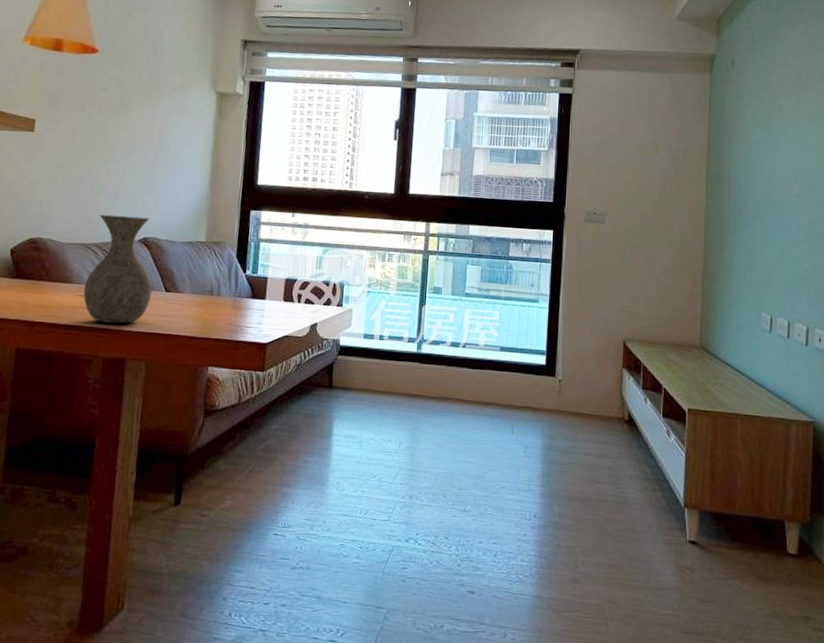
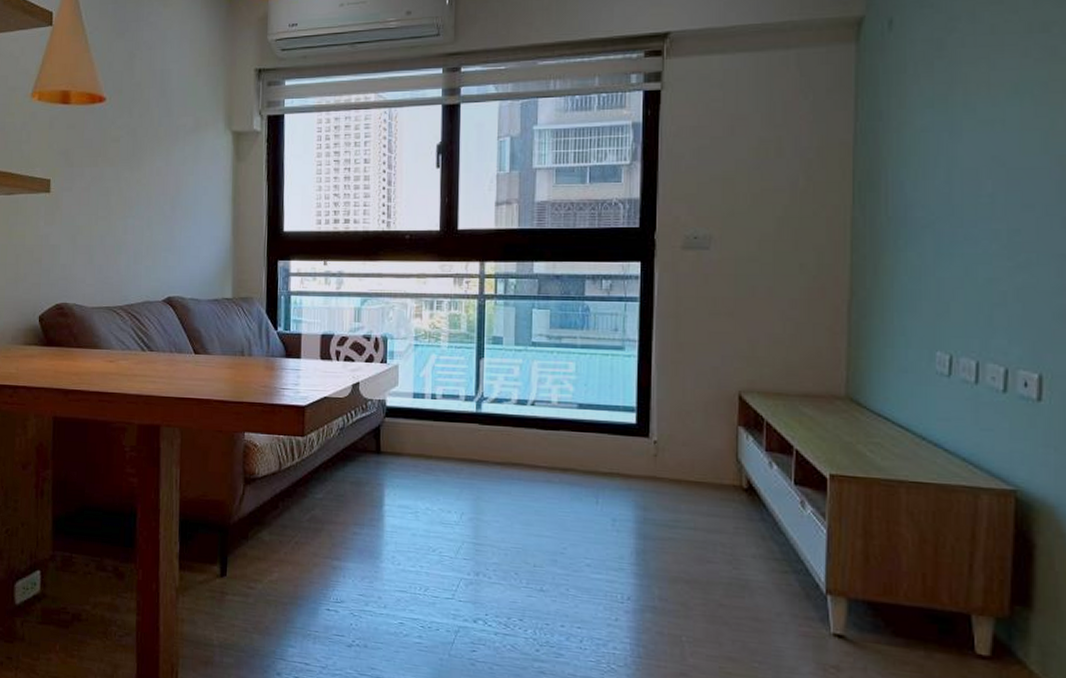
vase: present [83,214,153,324] -> none [112,275,181,390]

